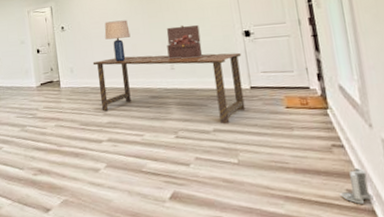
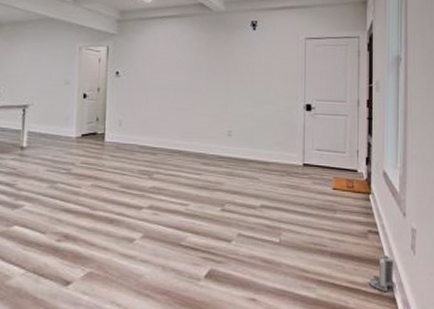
dining table: present [92,52,246,124] -> none [145,115,300,201]
lamp: present [104,20,131,62] -> none [163,73,191,121]
toy chest: present [166,25,203,60] -> none [227,89,263,128]

